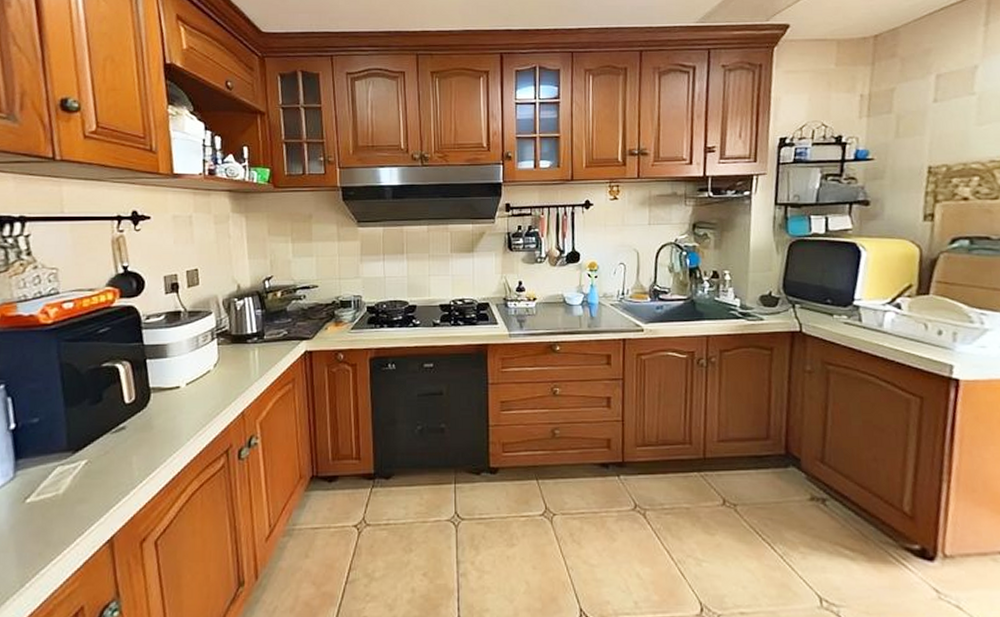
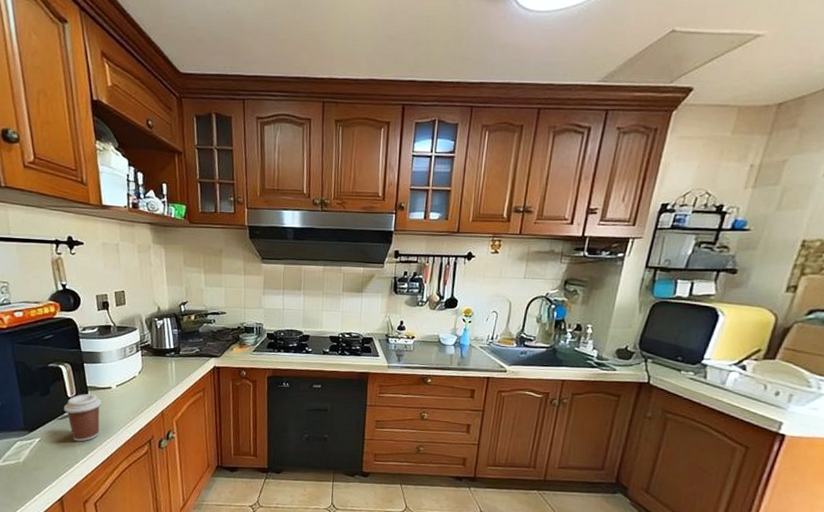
coffee cup: none [119,396,167,460] -> present [64,393,102,442]

